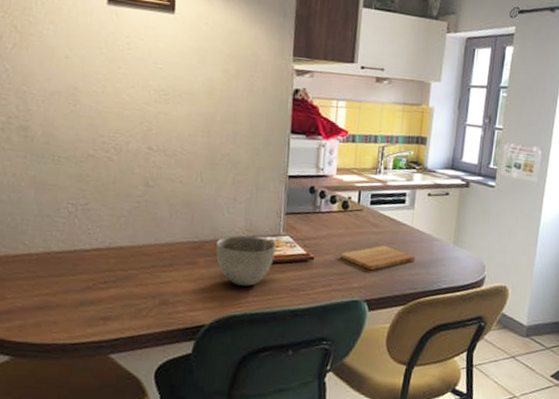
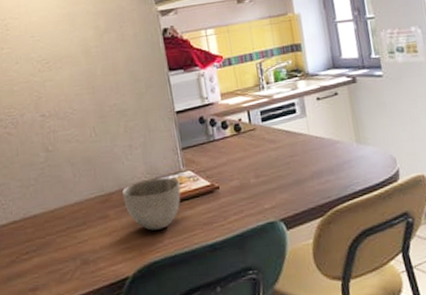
cutting board: present [340,245,416,271] -> none [244,159,321,188]

